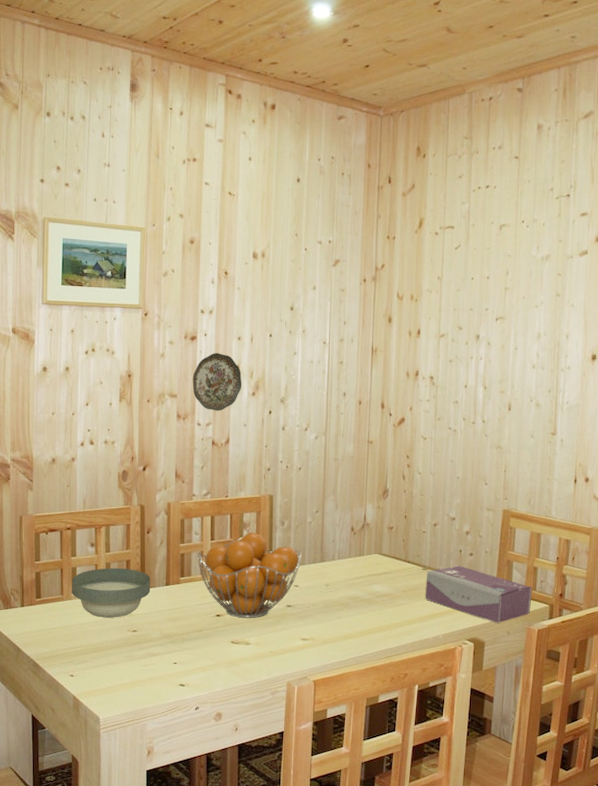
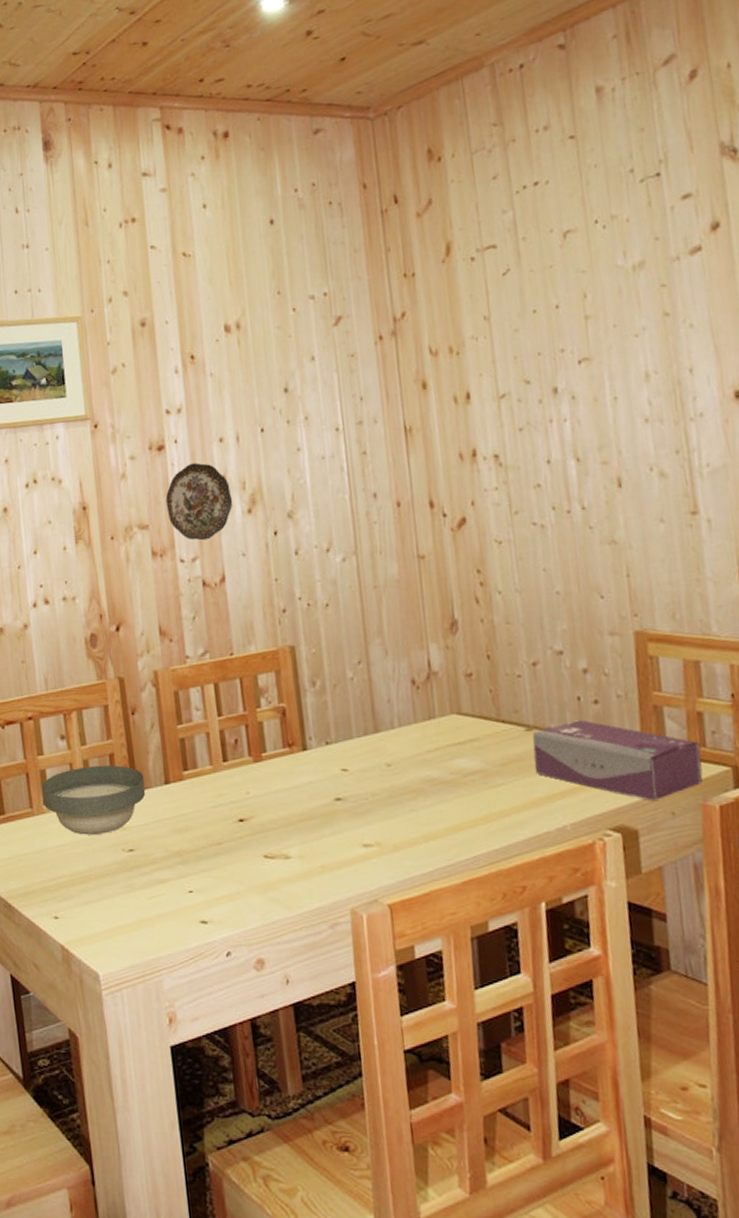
fruit basket: present [197,533,302,619] -> none [201,700,347,822]

